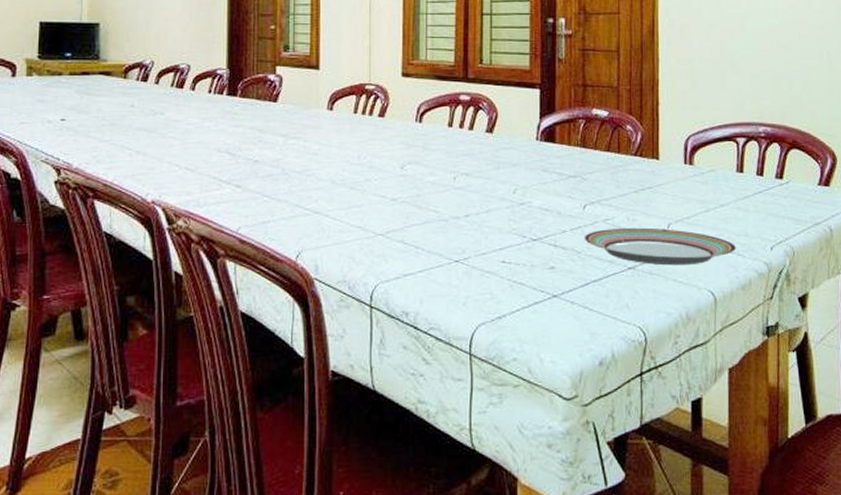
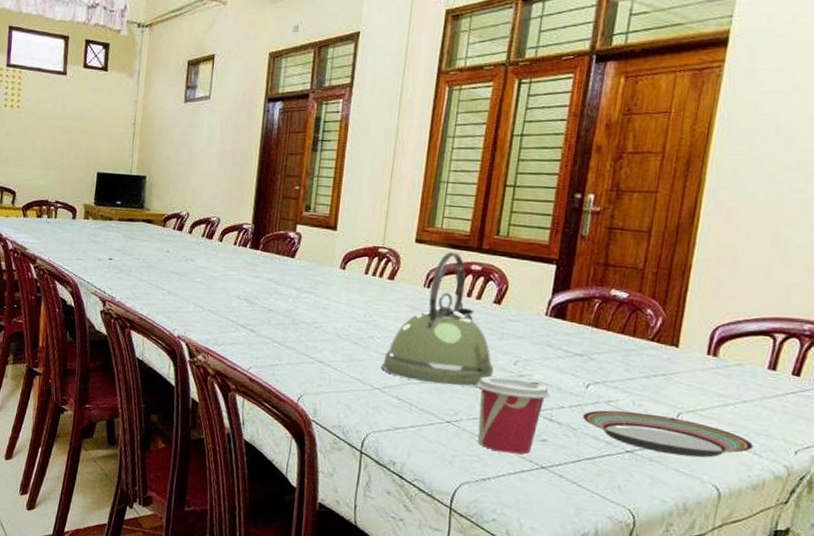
kettle: none [382,84,495,222] -> present [382,252,494,386]
cup: none [480,207,551,286] -> present [477,376,550,454]

